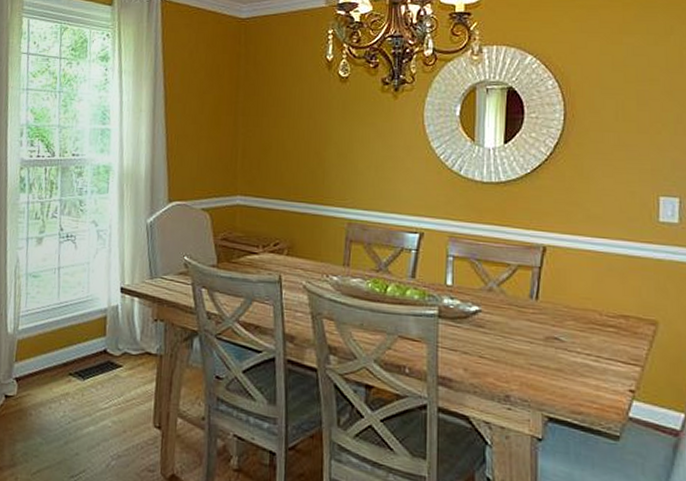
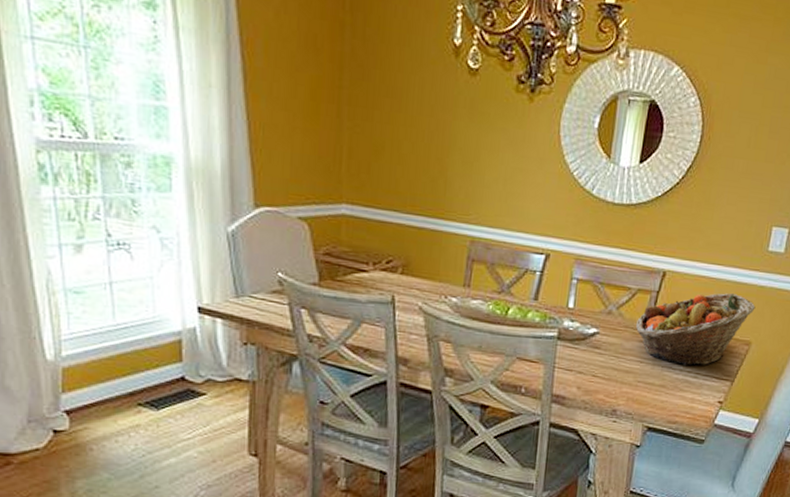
fruit basket: none [521,267,656,349] -> present [636,293,756,367]

